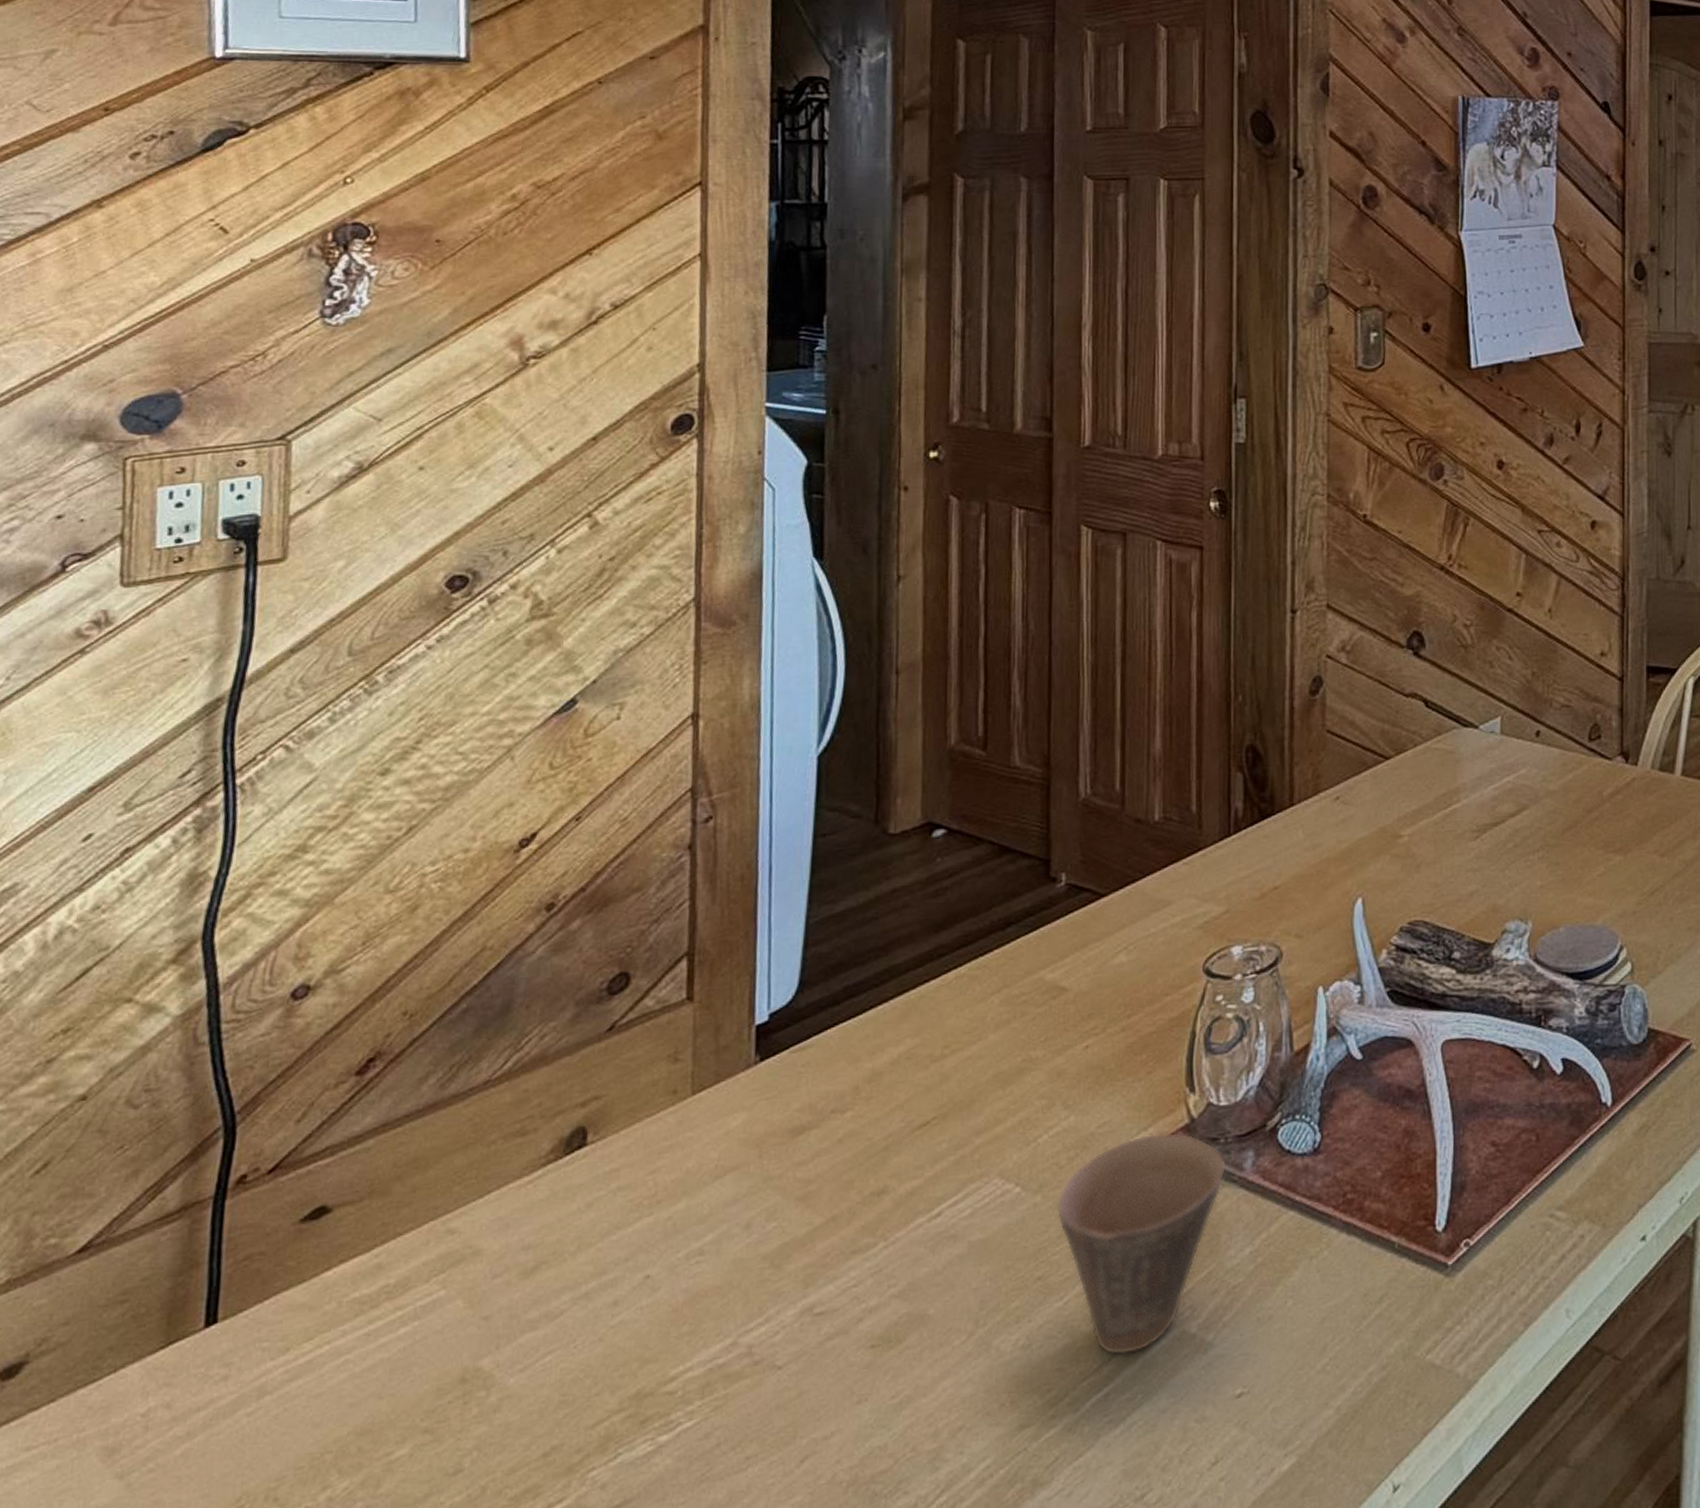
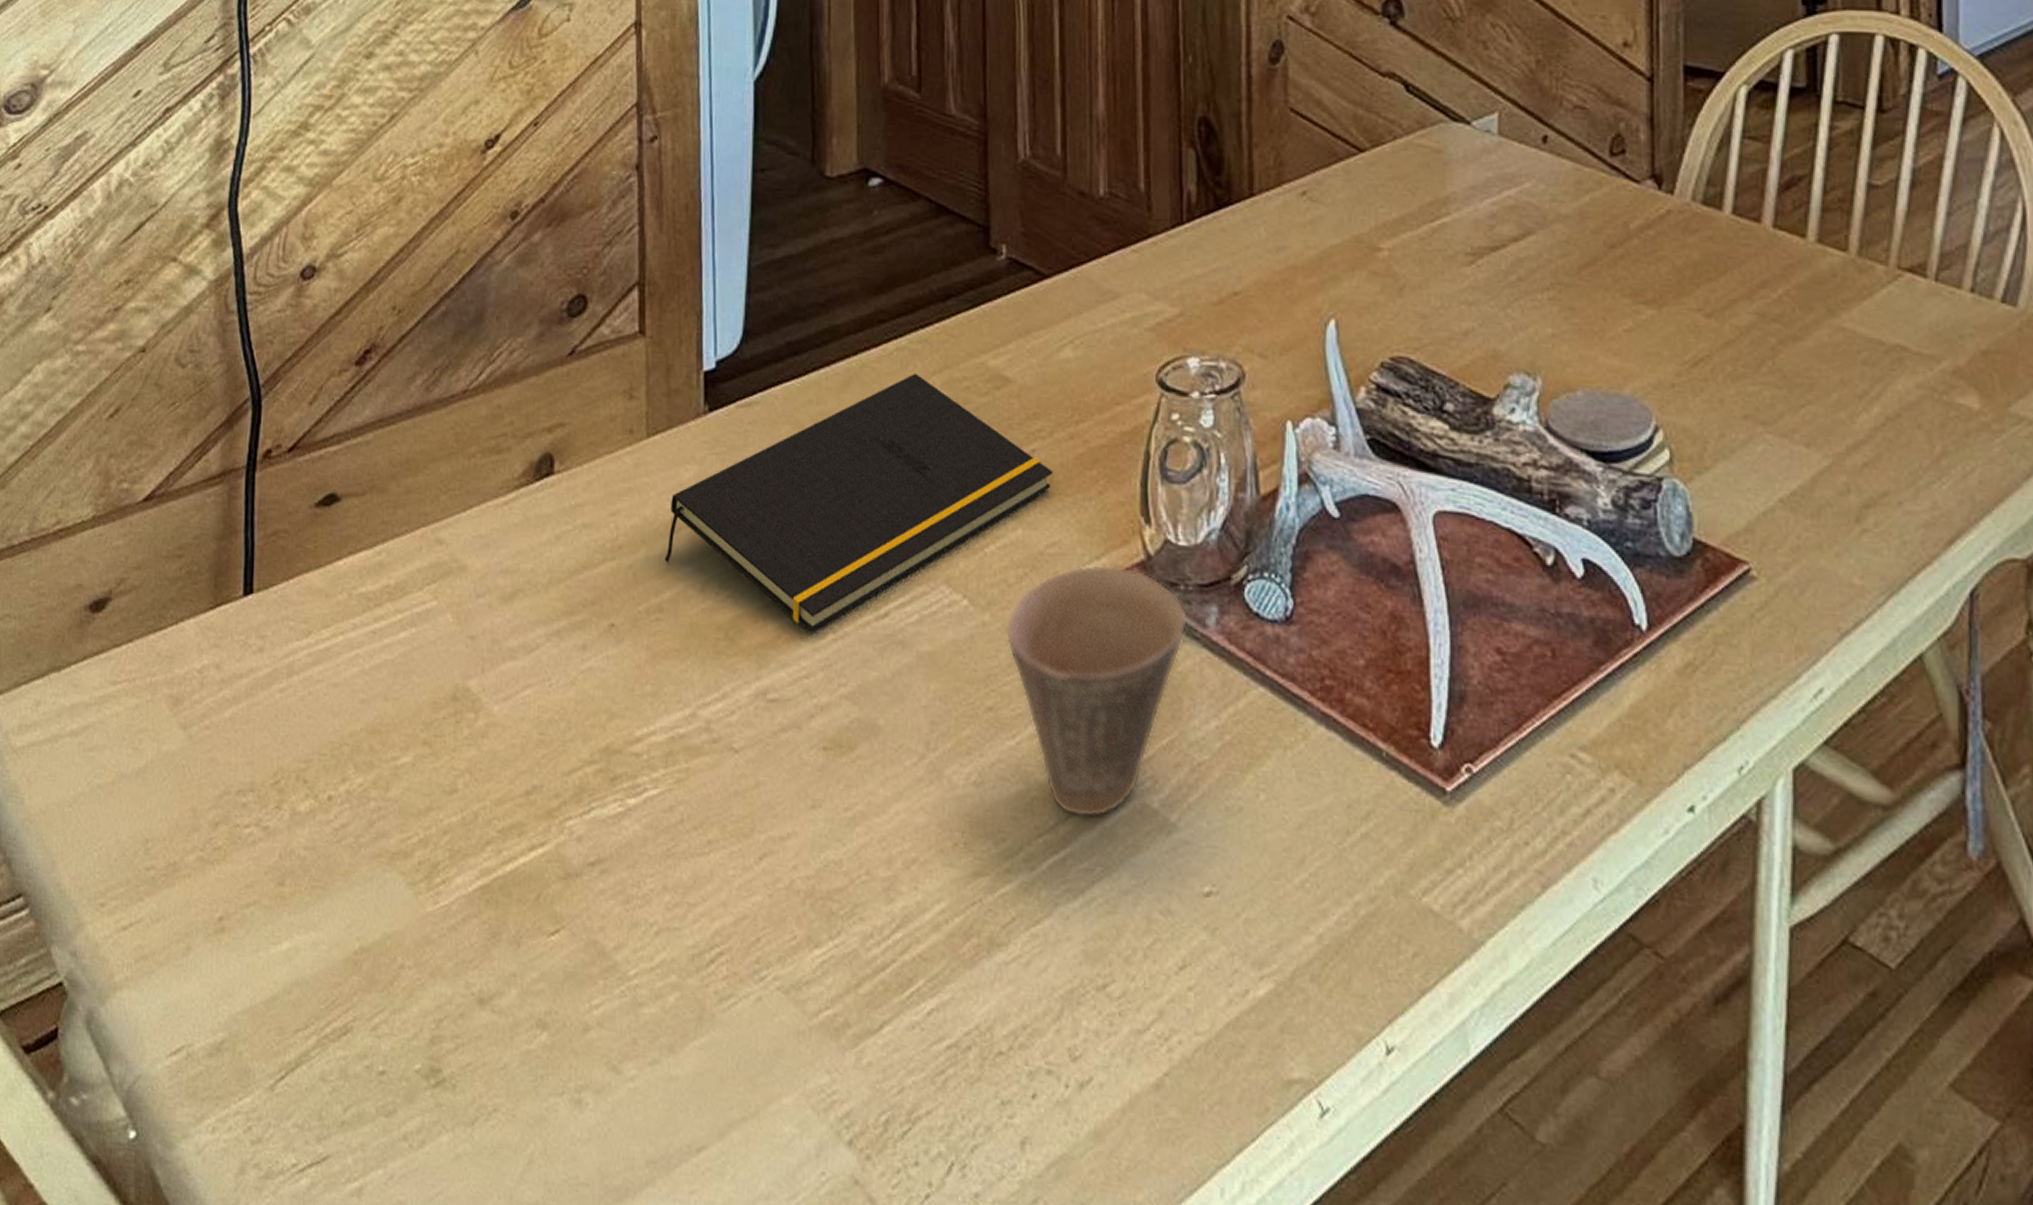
notepad: none [707,997,1105,1245] -> present [664,374,1053,633]

